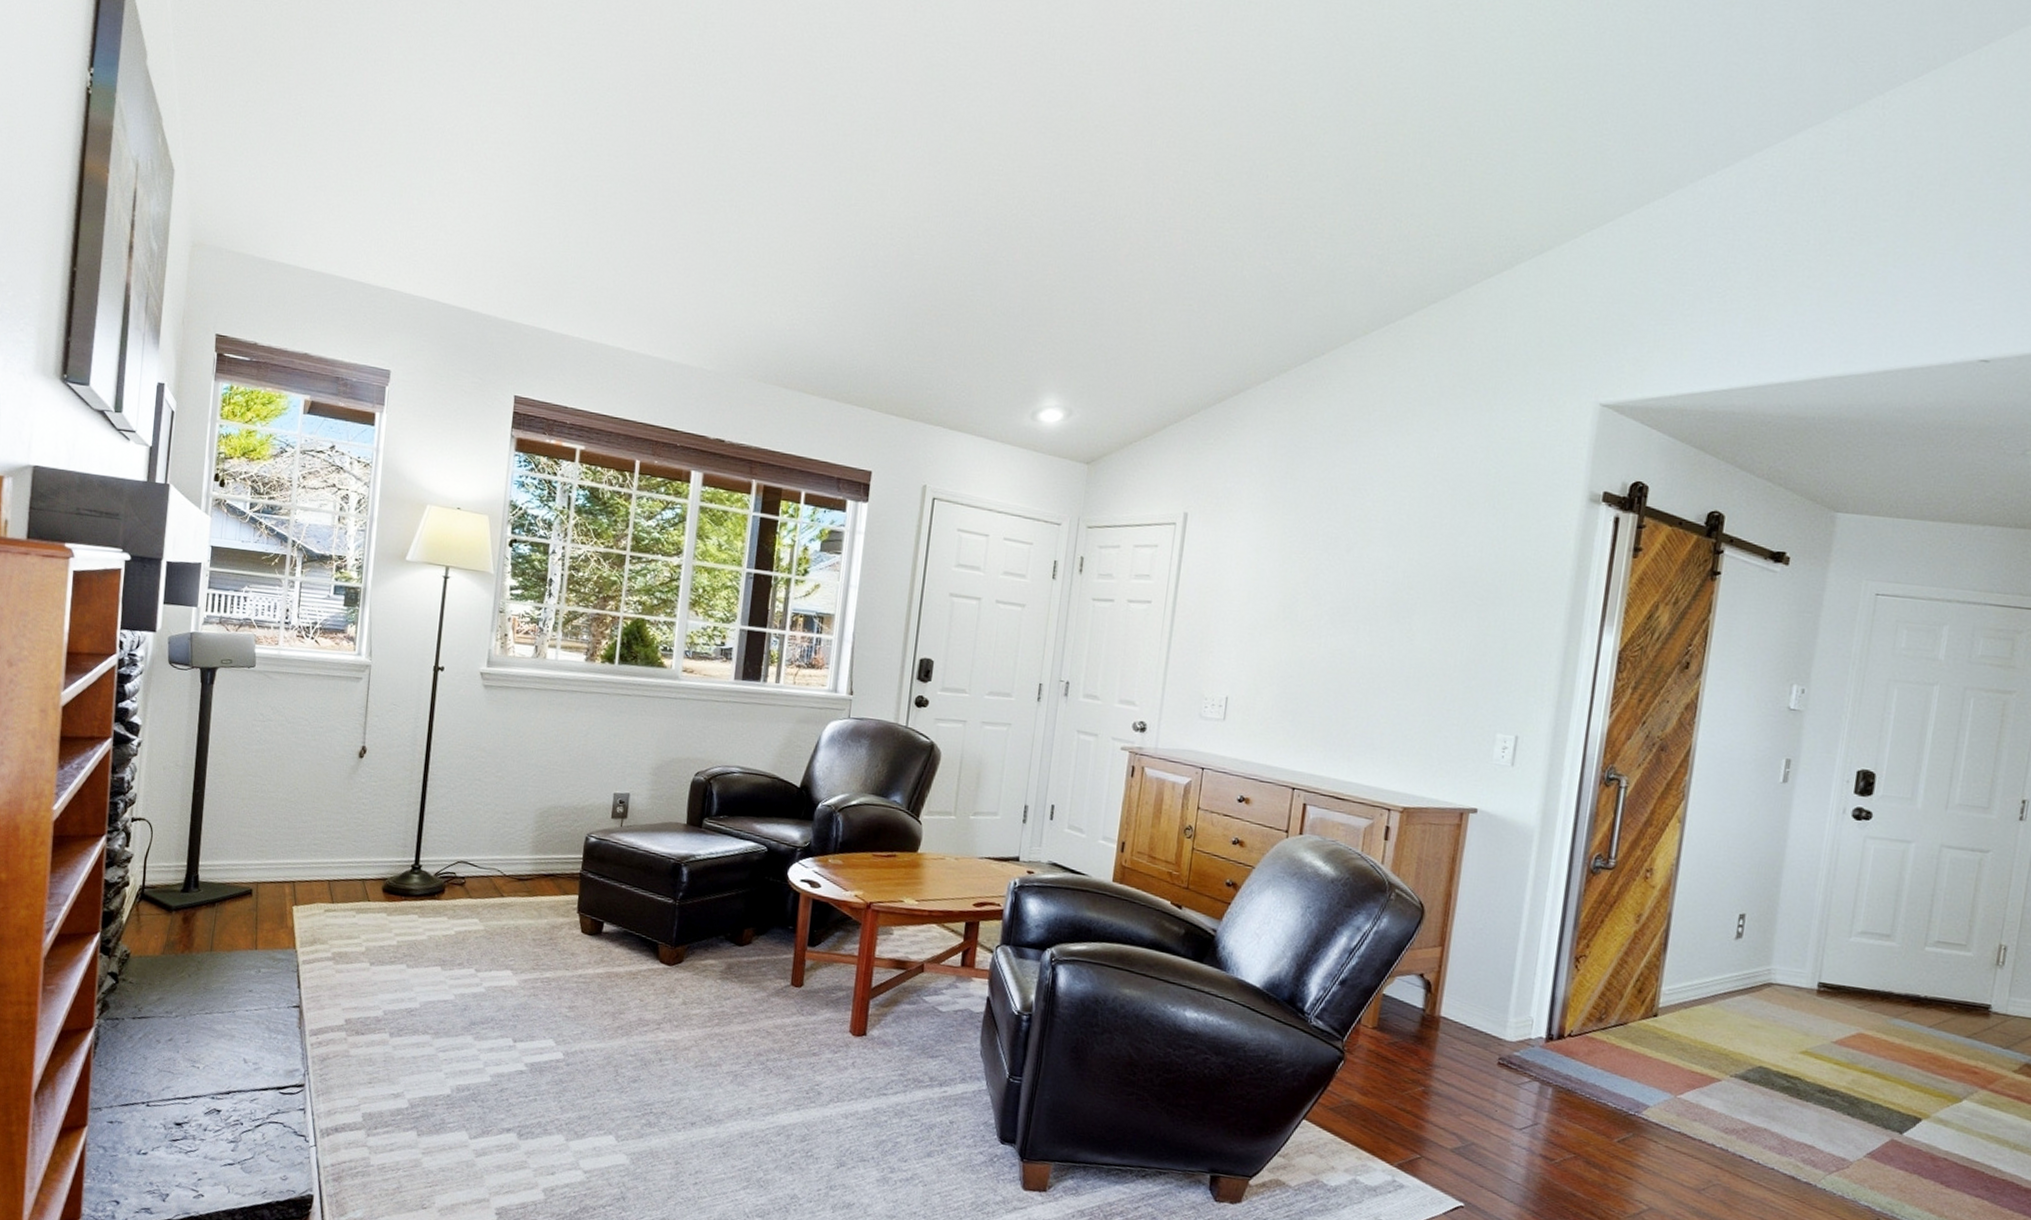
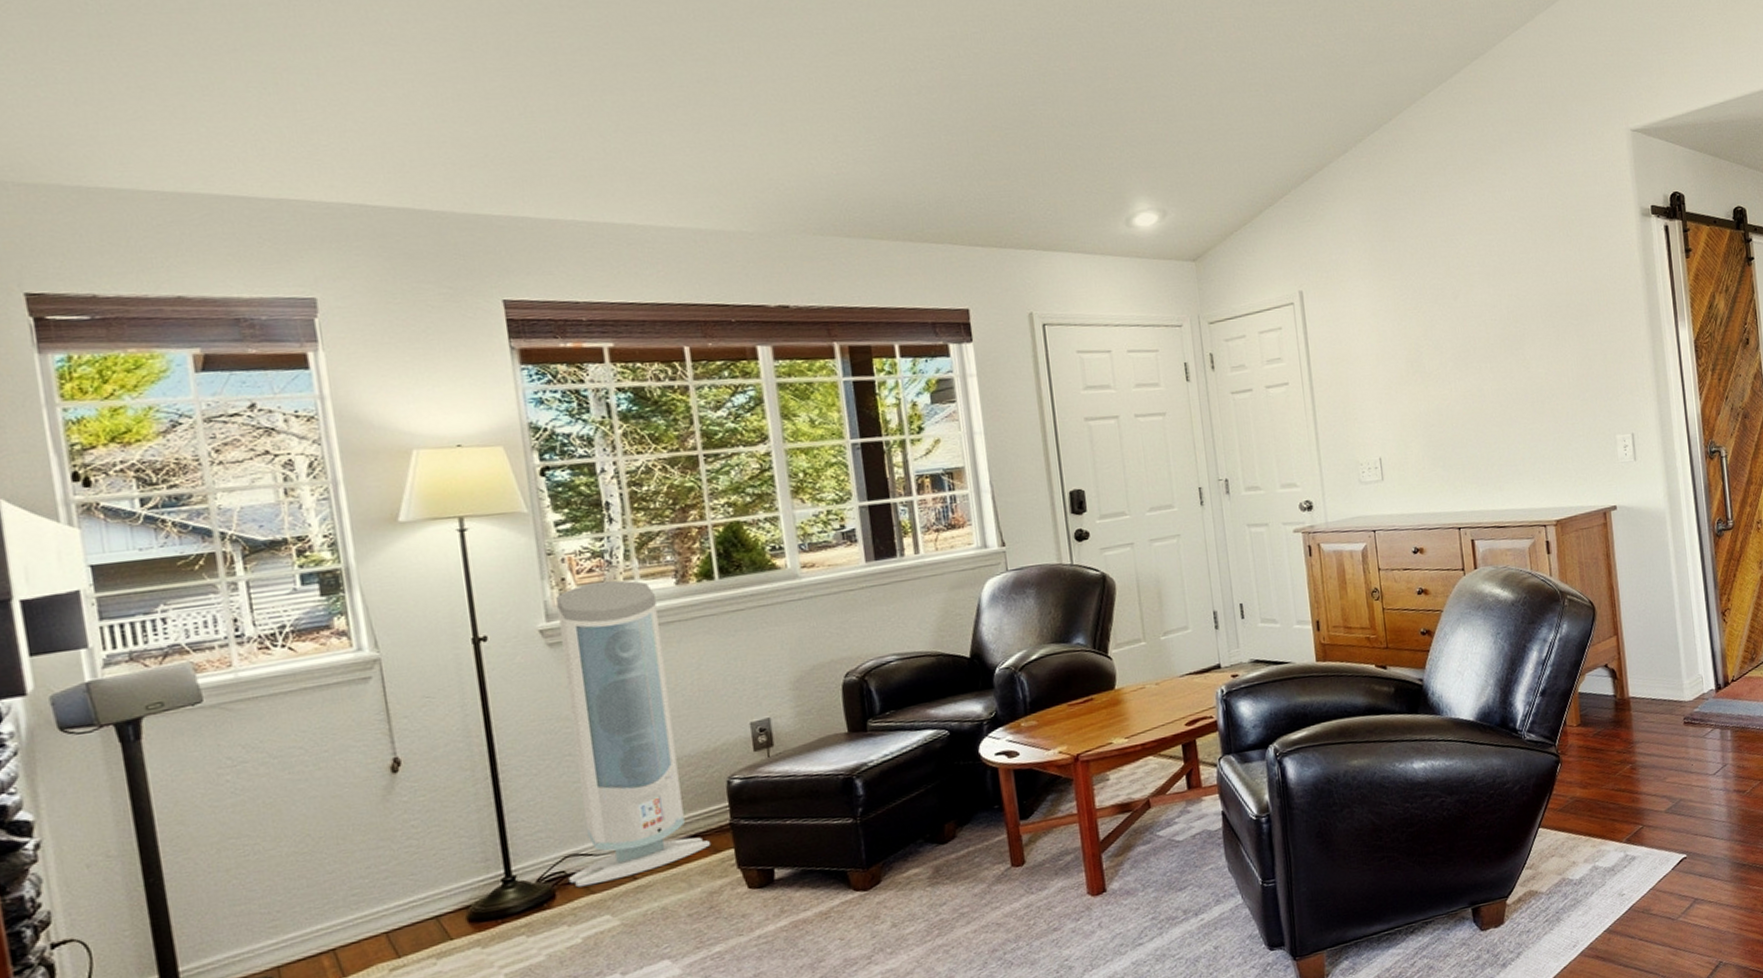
air purifier: none [455,643,568,893] -> present [556,580,710,888]

